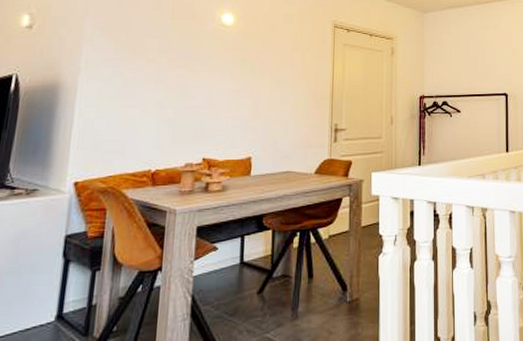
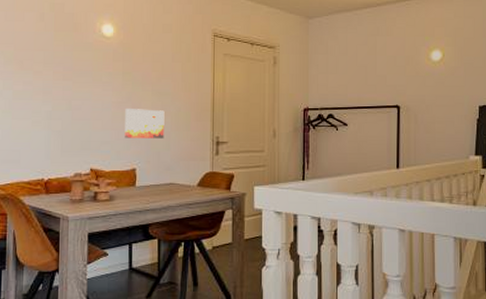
wall art: none [241,97,283,126] -> present [125,109,165,139]

